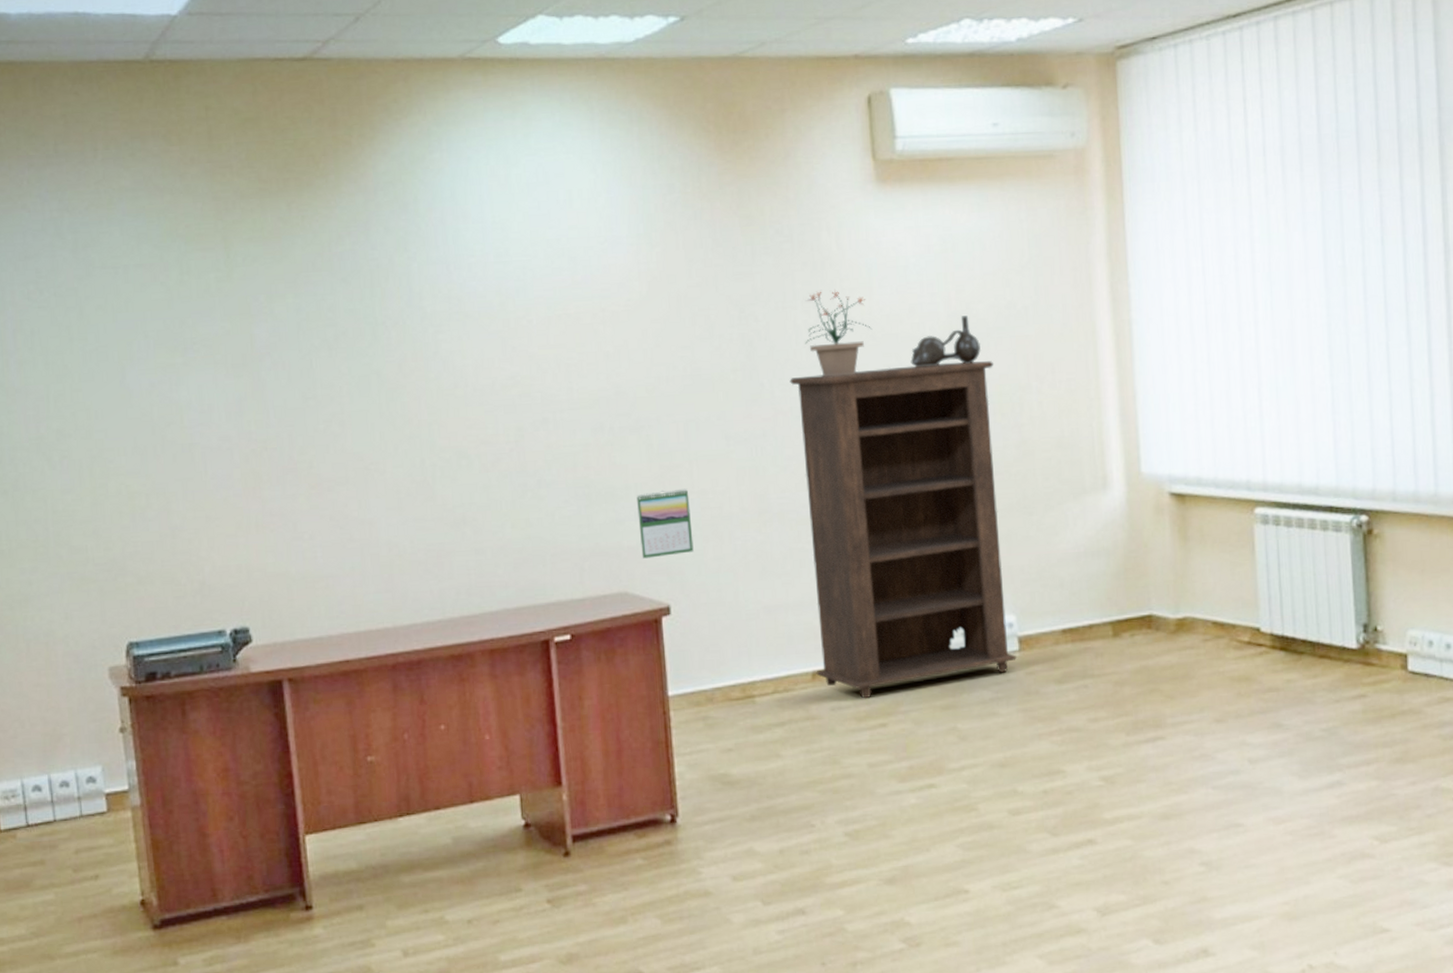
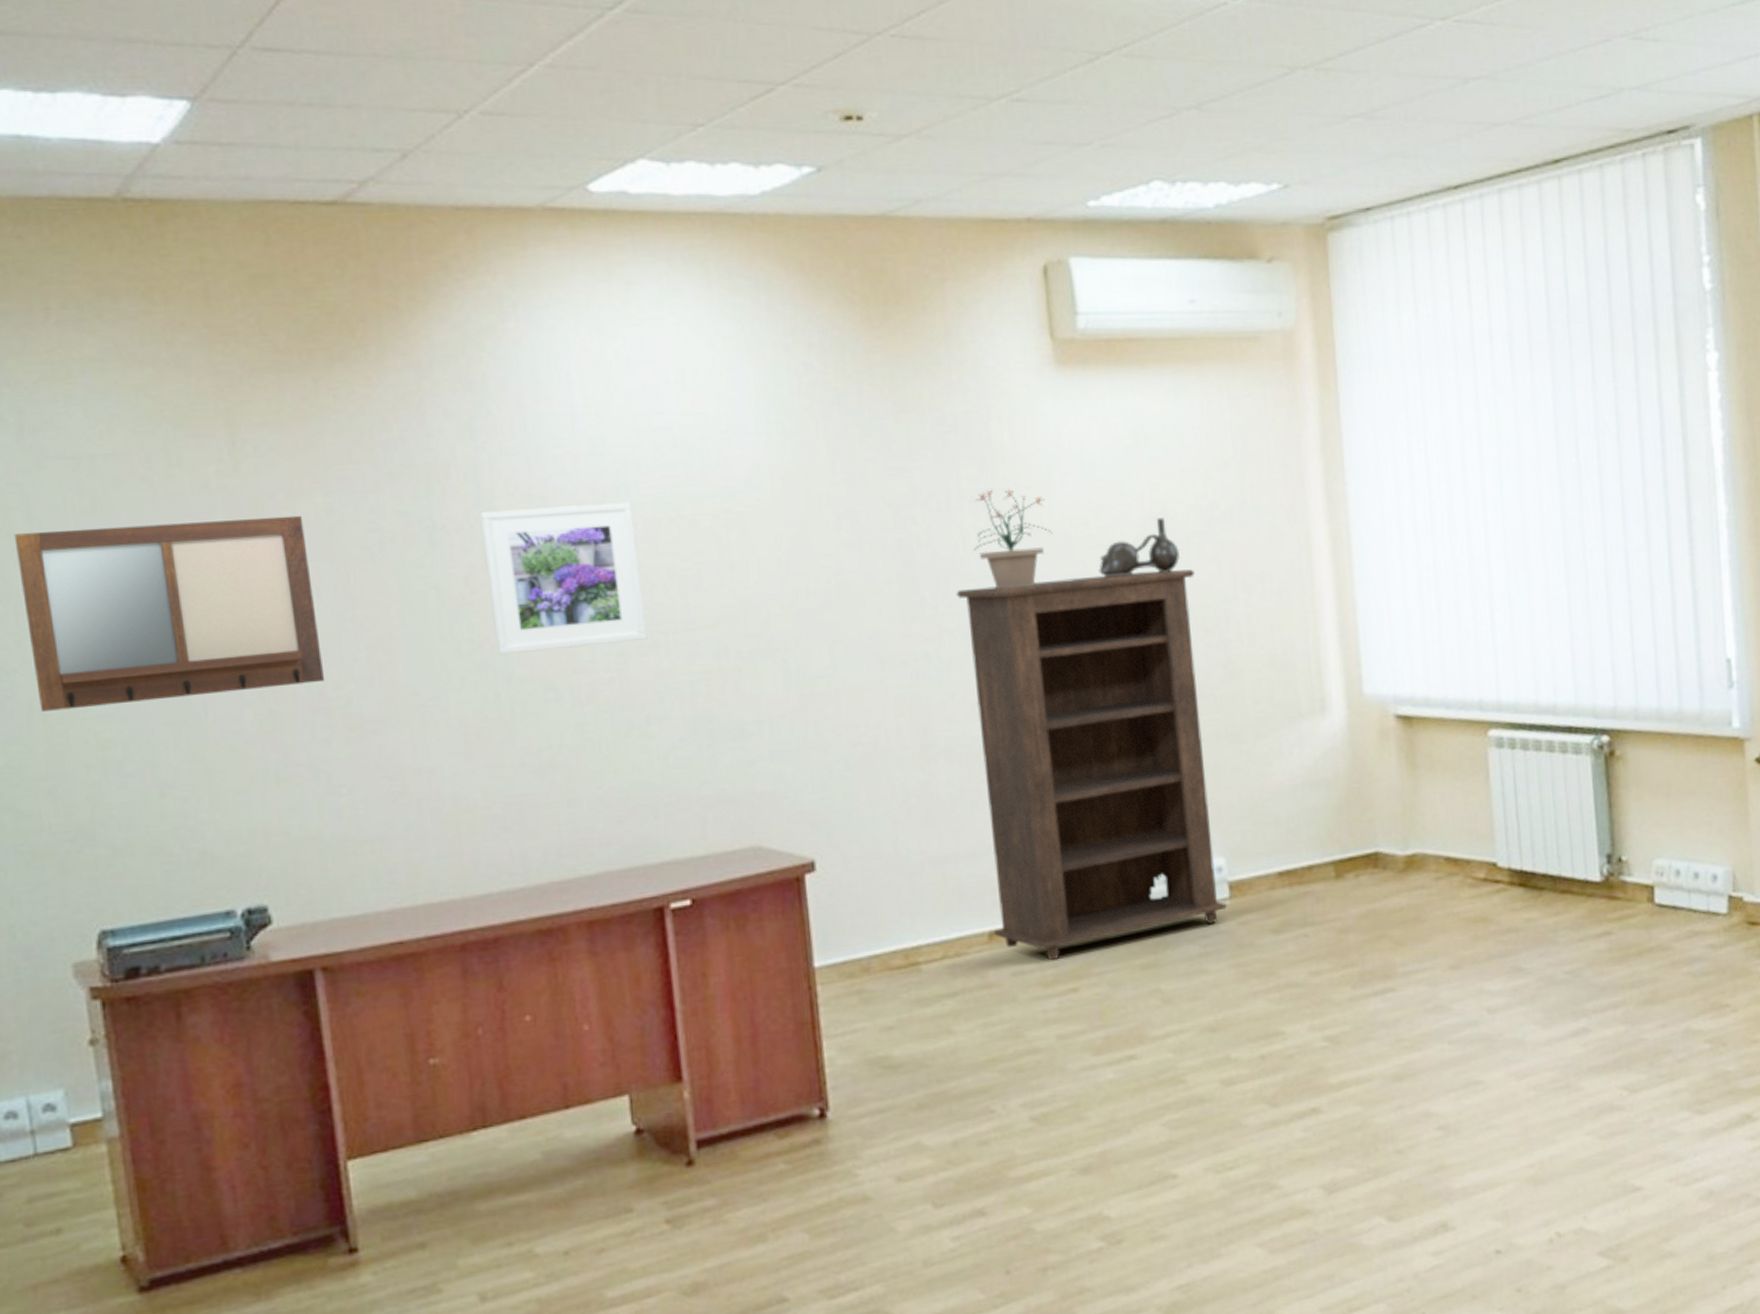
writing board: none [70,313,293,468] -> present [14,515,325,712]
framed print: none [411,303,540,429] -> present [479,502,648,655]
calendar: present [637,488,694,559] -> none [771,721,843,806]

